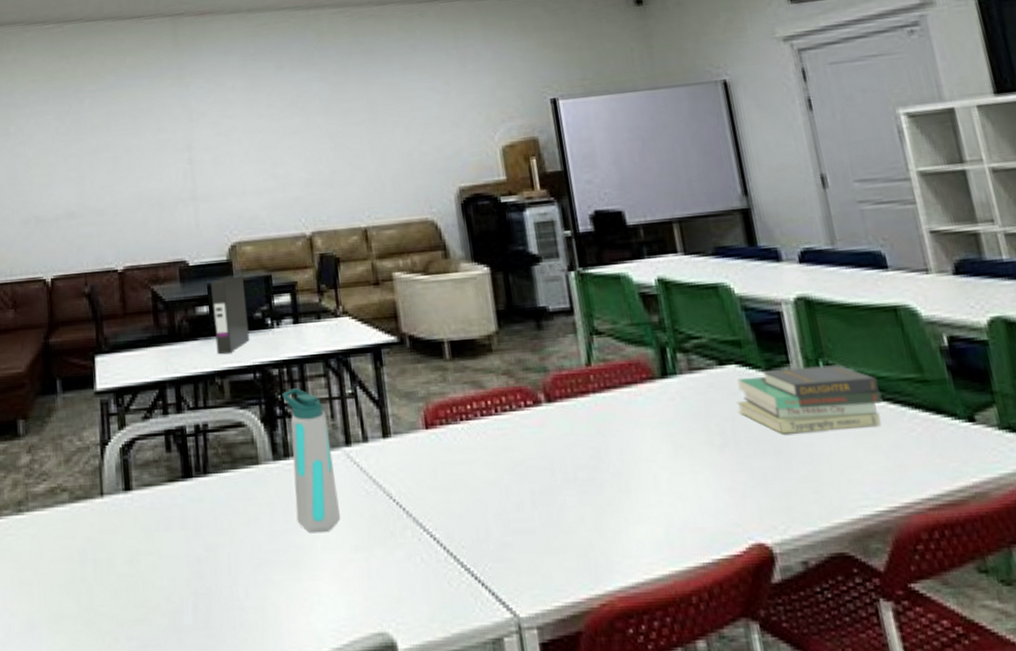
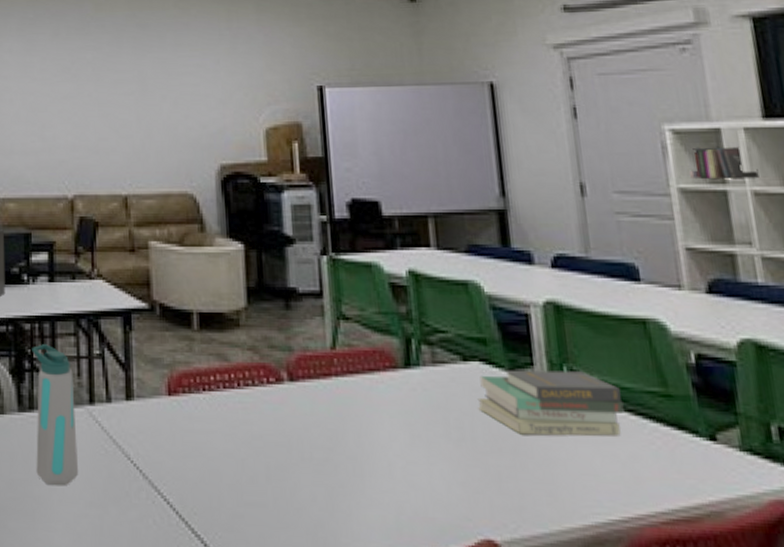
books: none [927,125,996,161] -> present [690,146,759,179]

